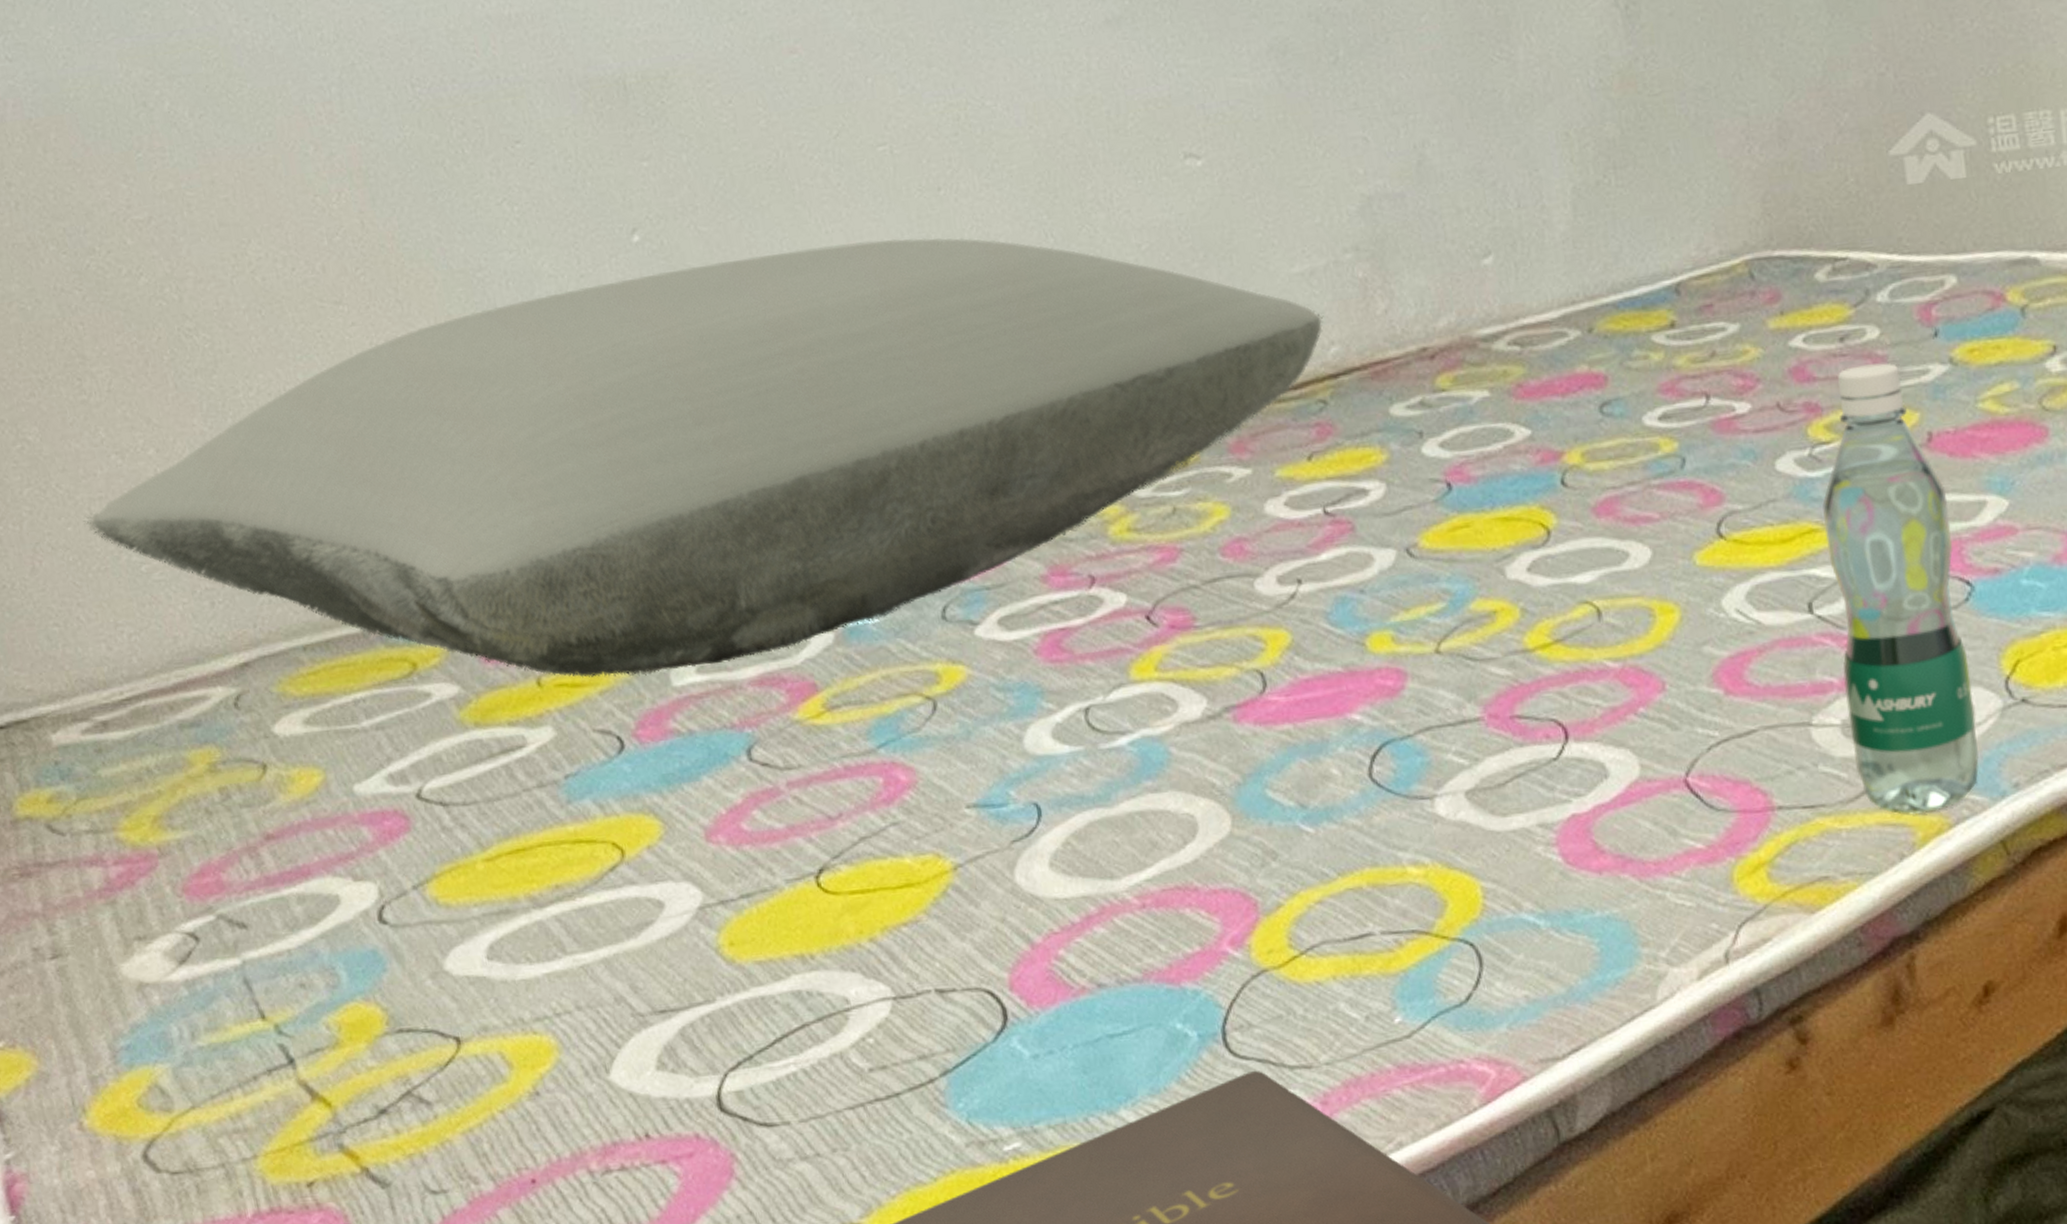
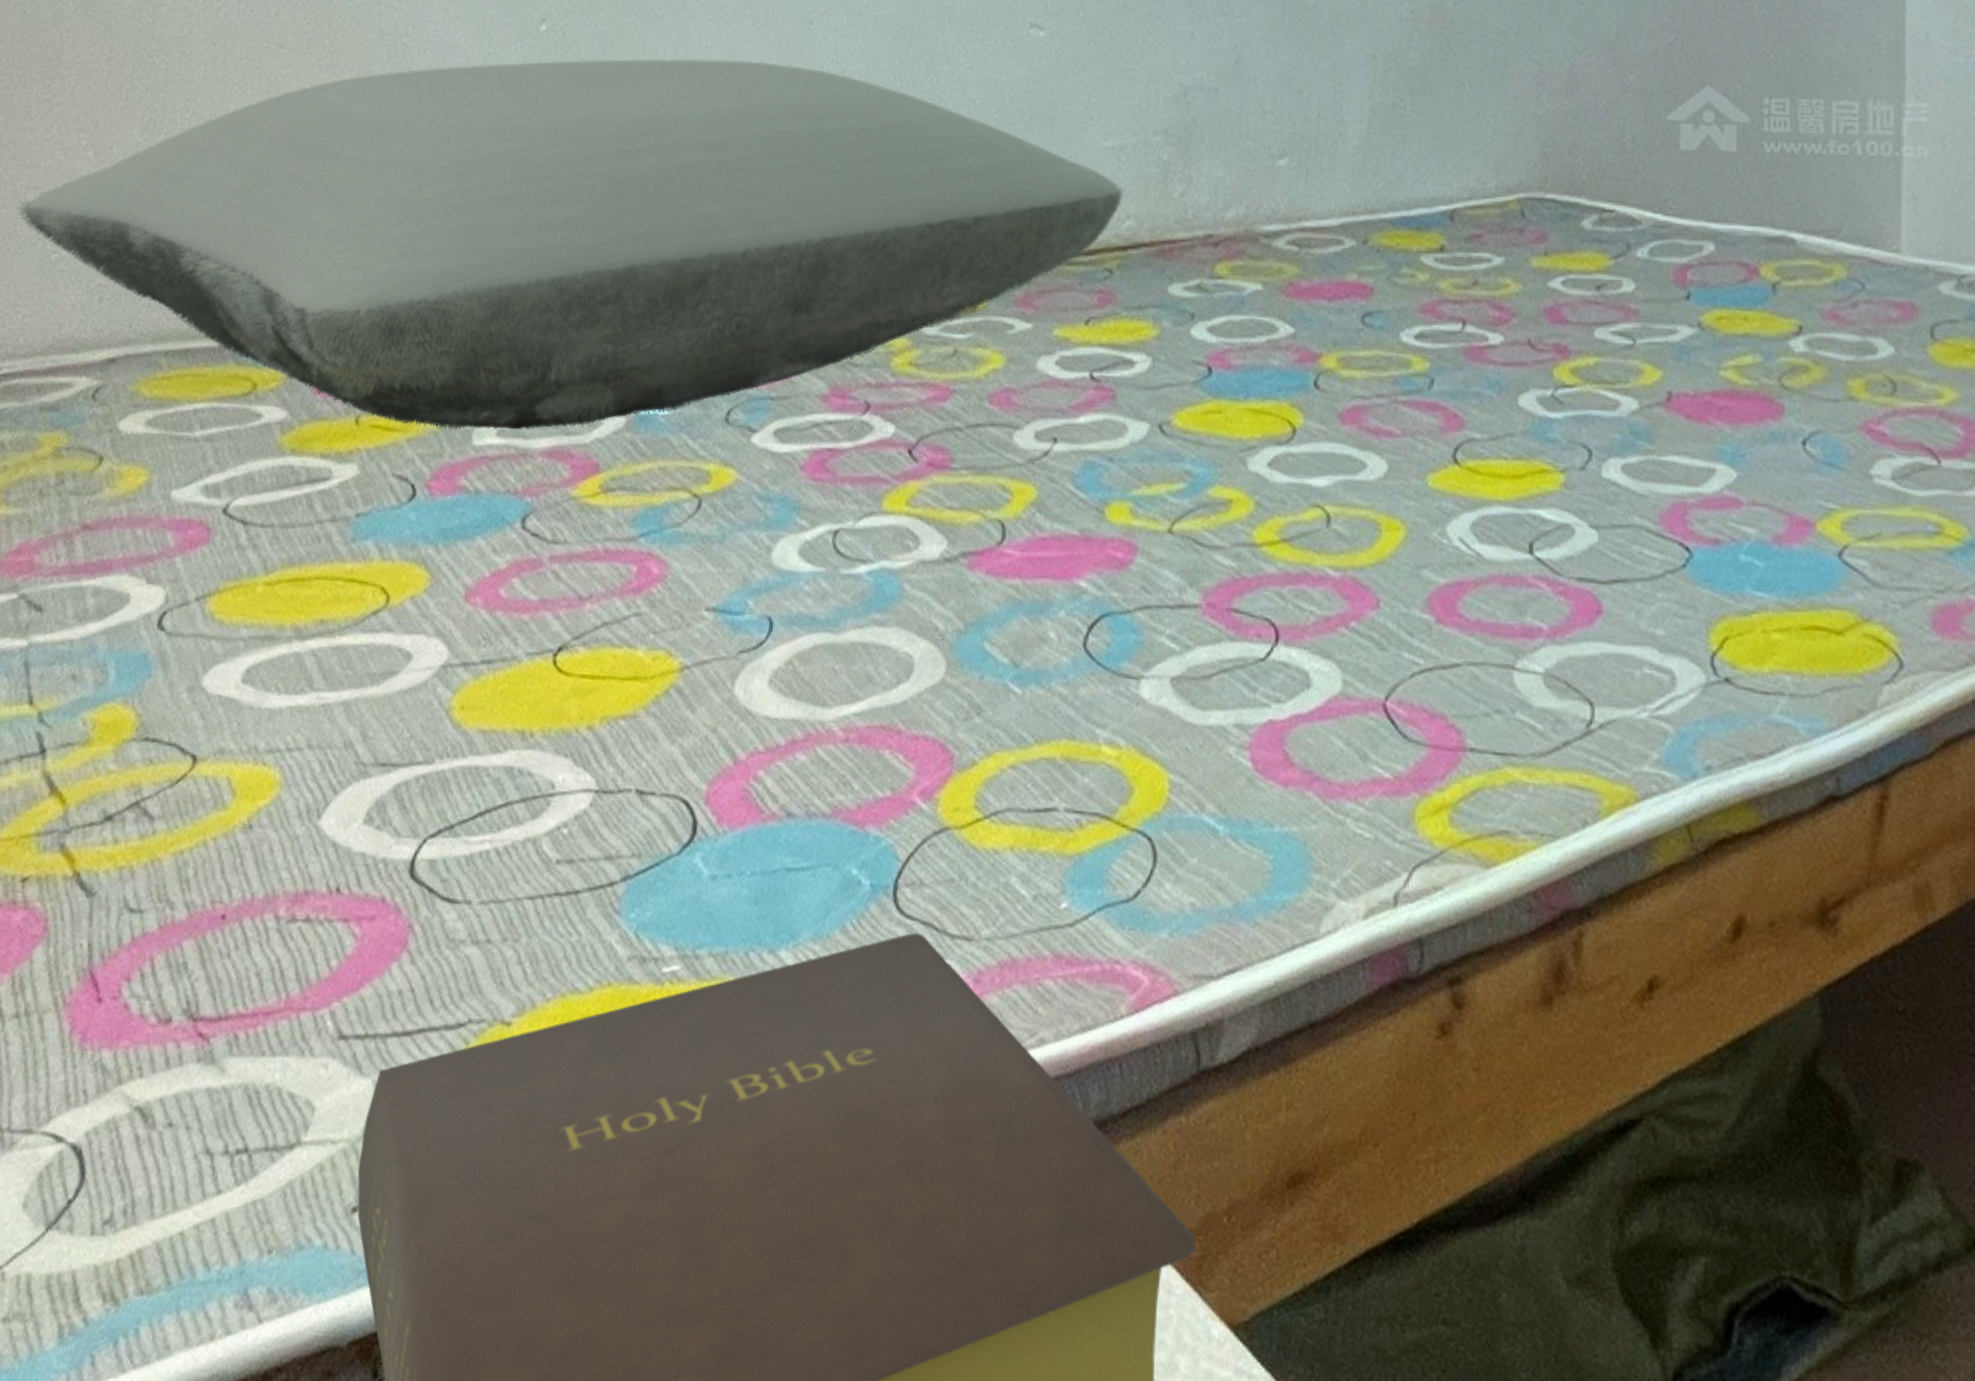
bottle: present [1822,363,1979,815] -> none [1552,316,1678,782]

